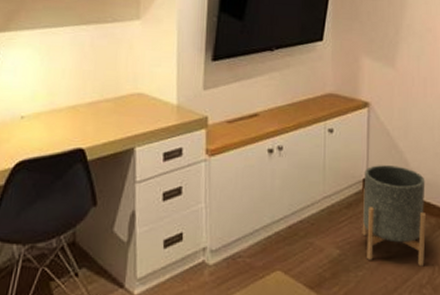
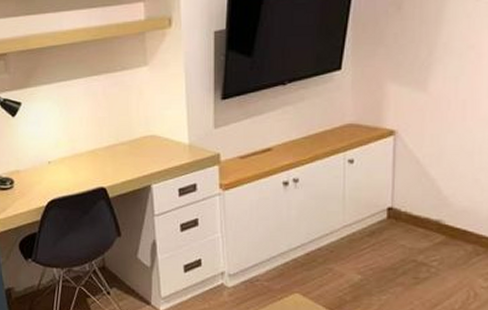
planter: present [362,165,427,267] -> none [386,194,462,292]

